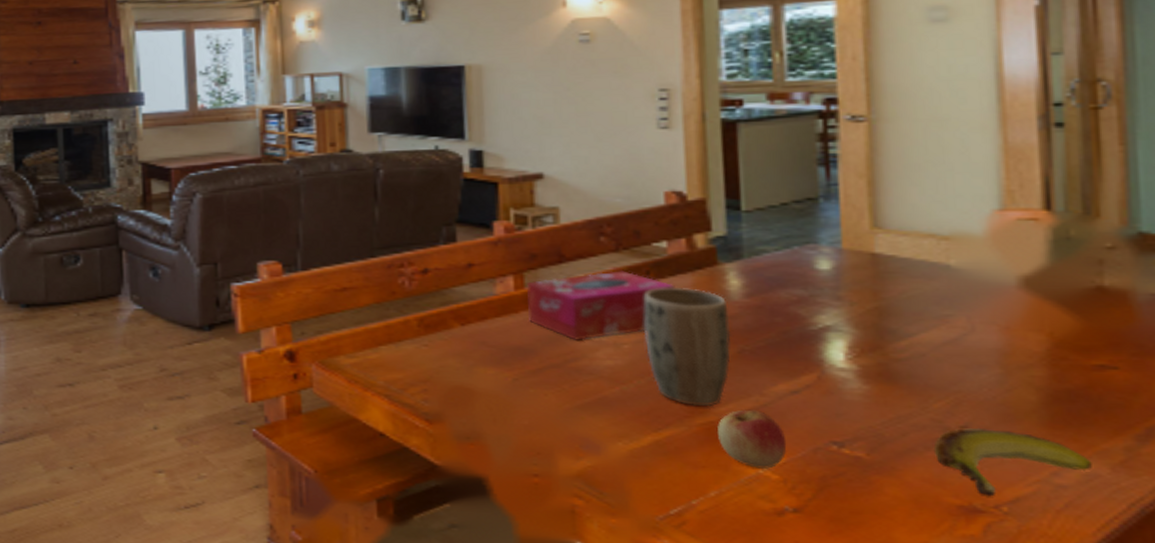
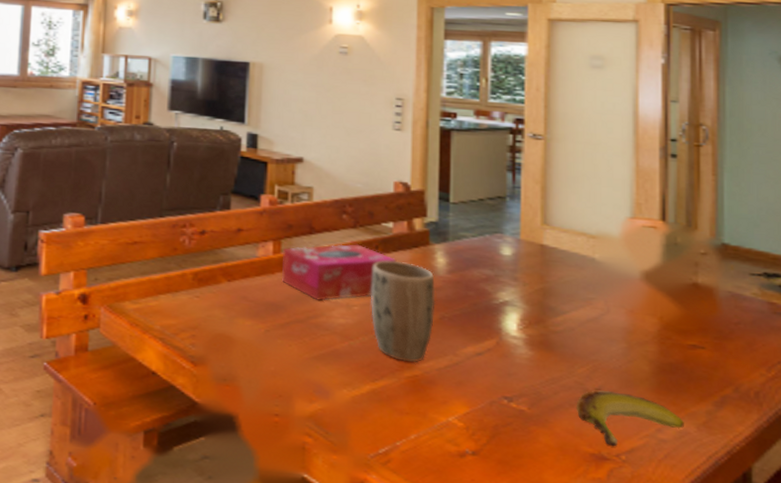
apple: present [718,409,787,469] -> none [420,366,471,417]

